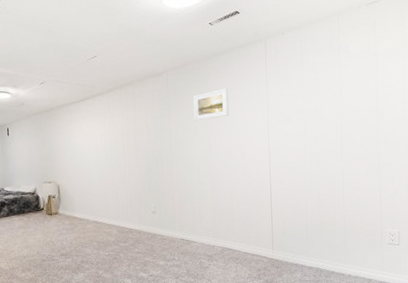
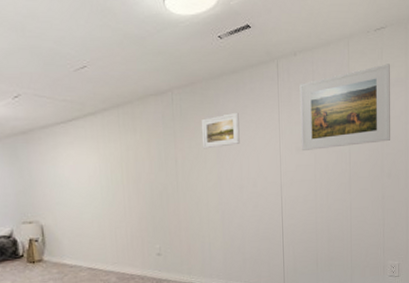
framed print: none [287,35,386,121] -> present [299,64,390,150]

